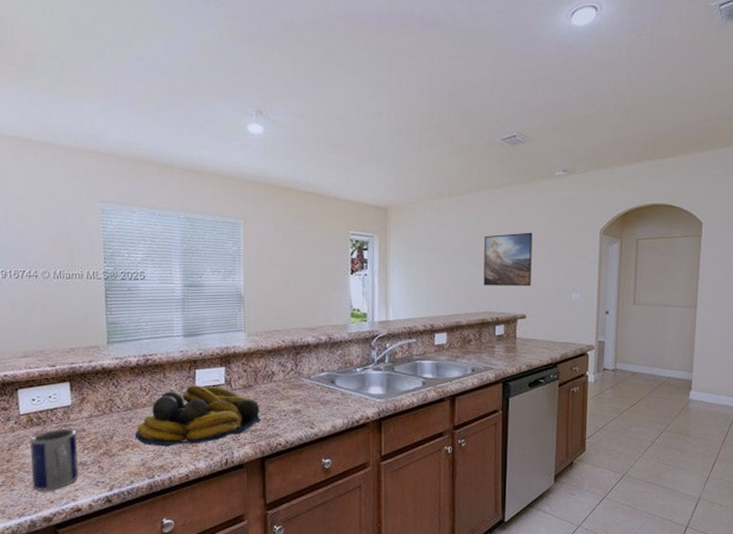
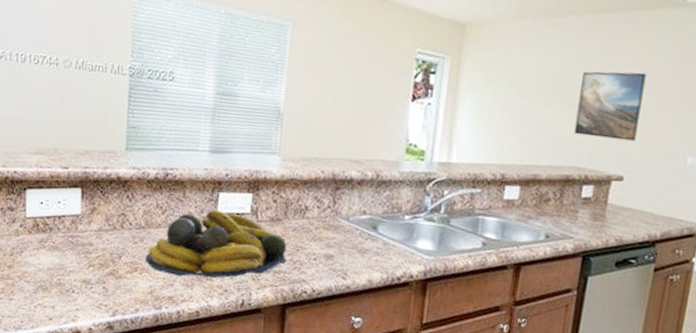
mug: present [29,428,78,491] -> none [32,239,83,306]

